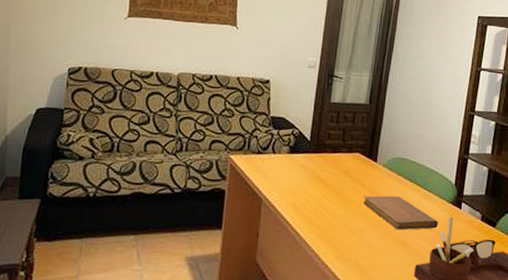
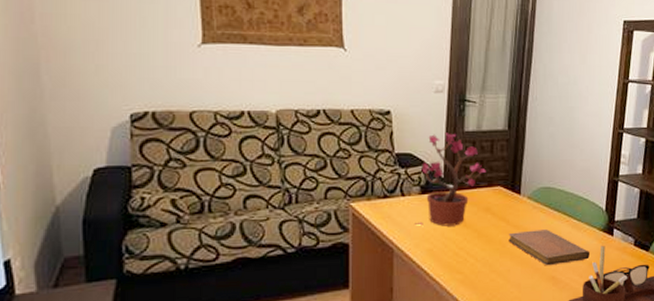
potted plant: none [281,102,347,185] -> present [413,133,486,226]

